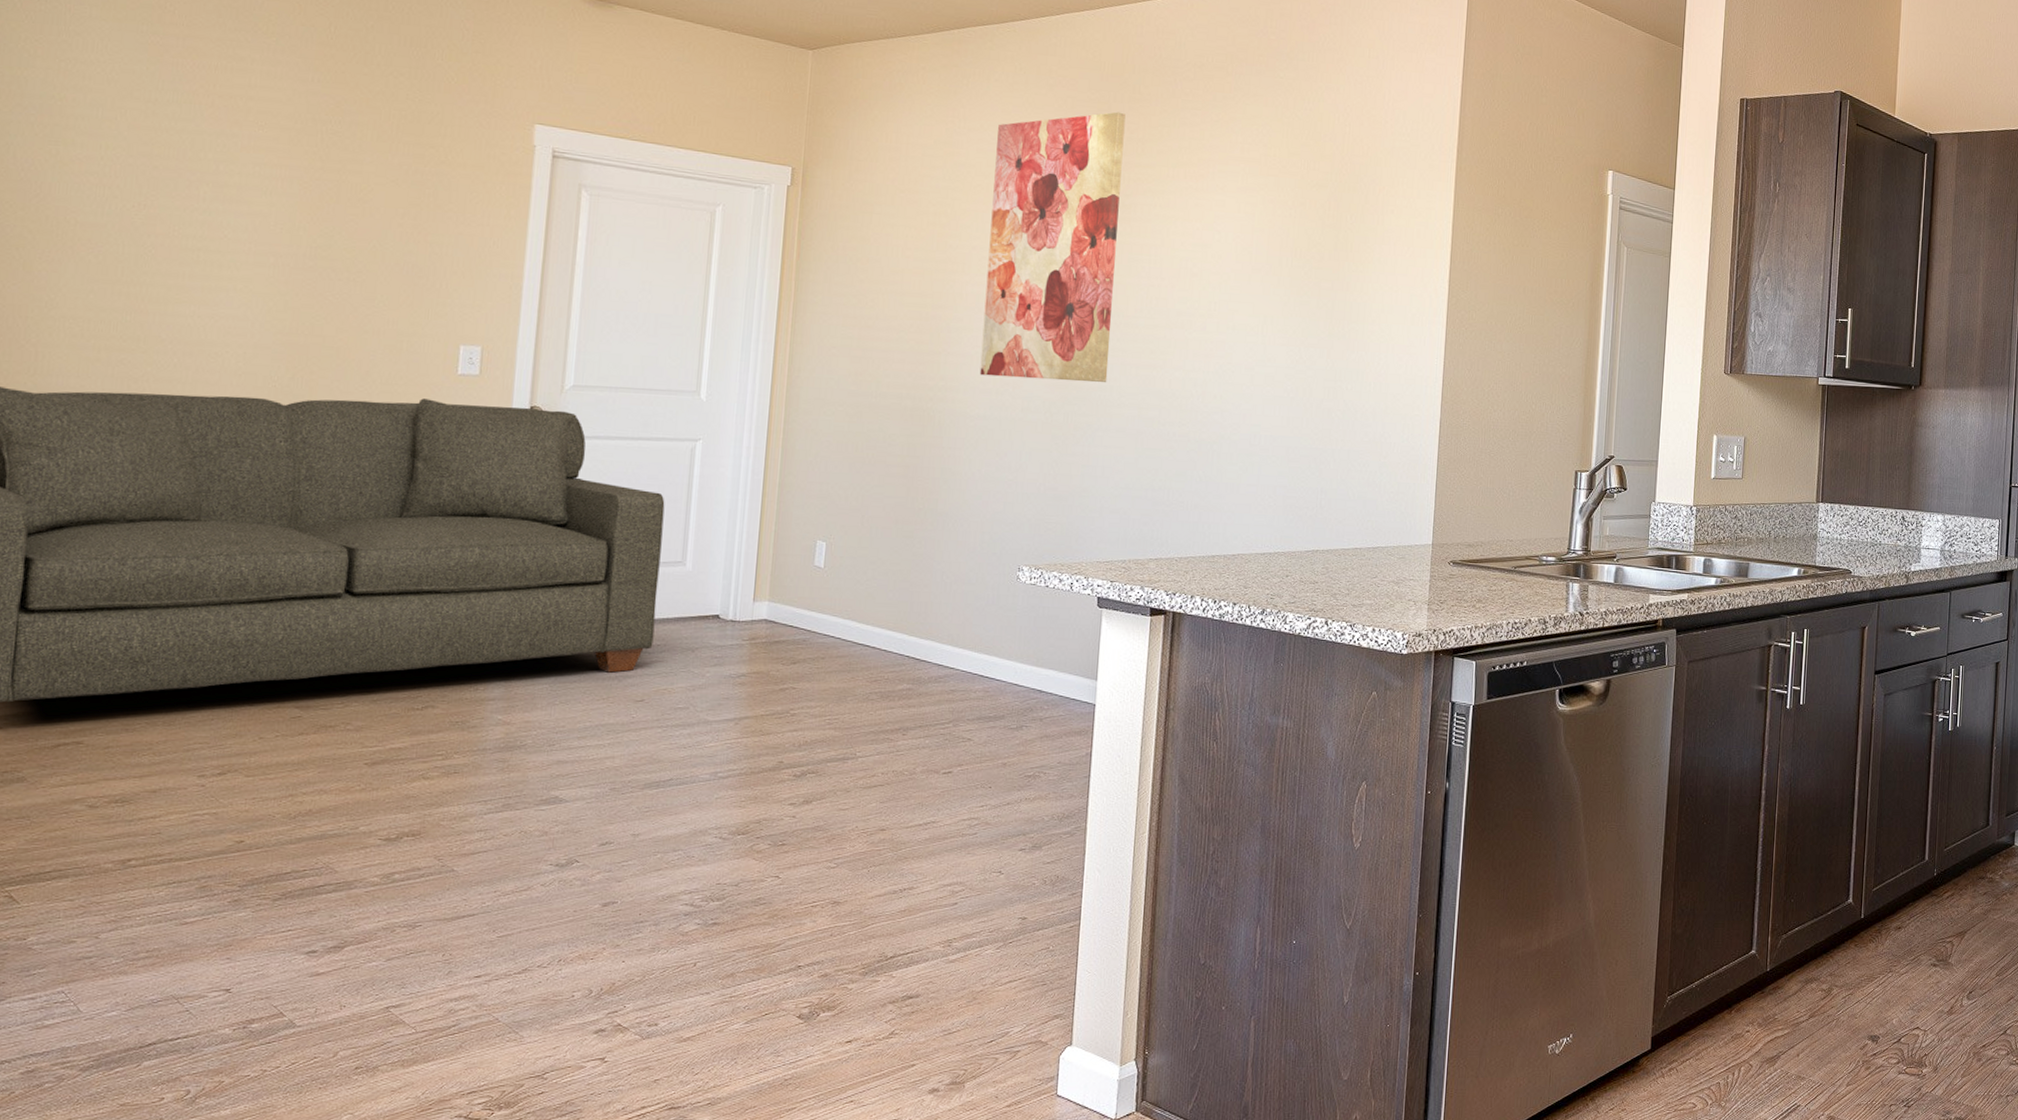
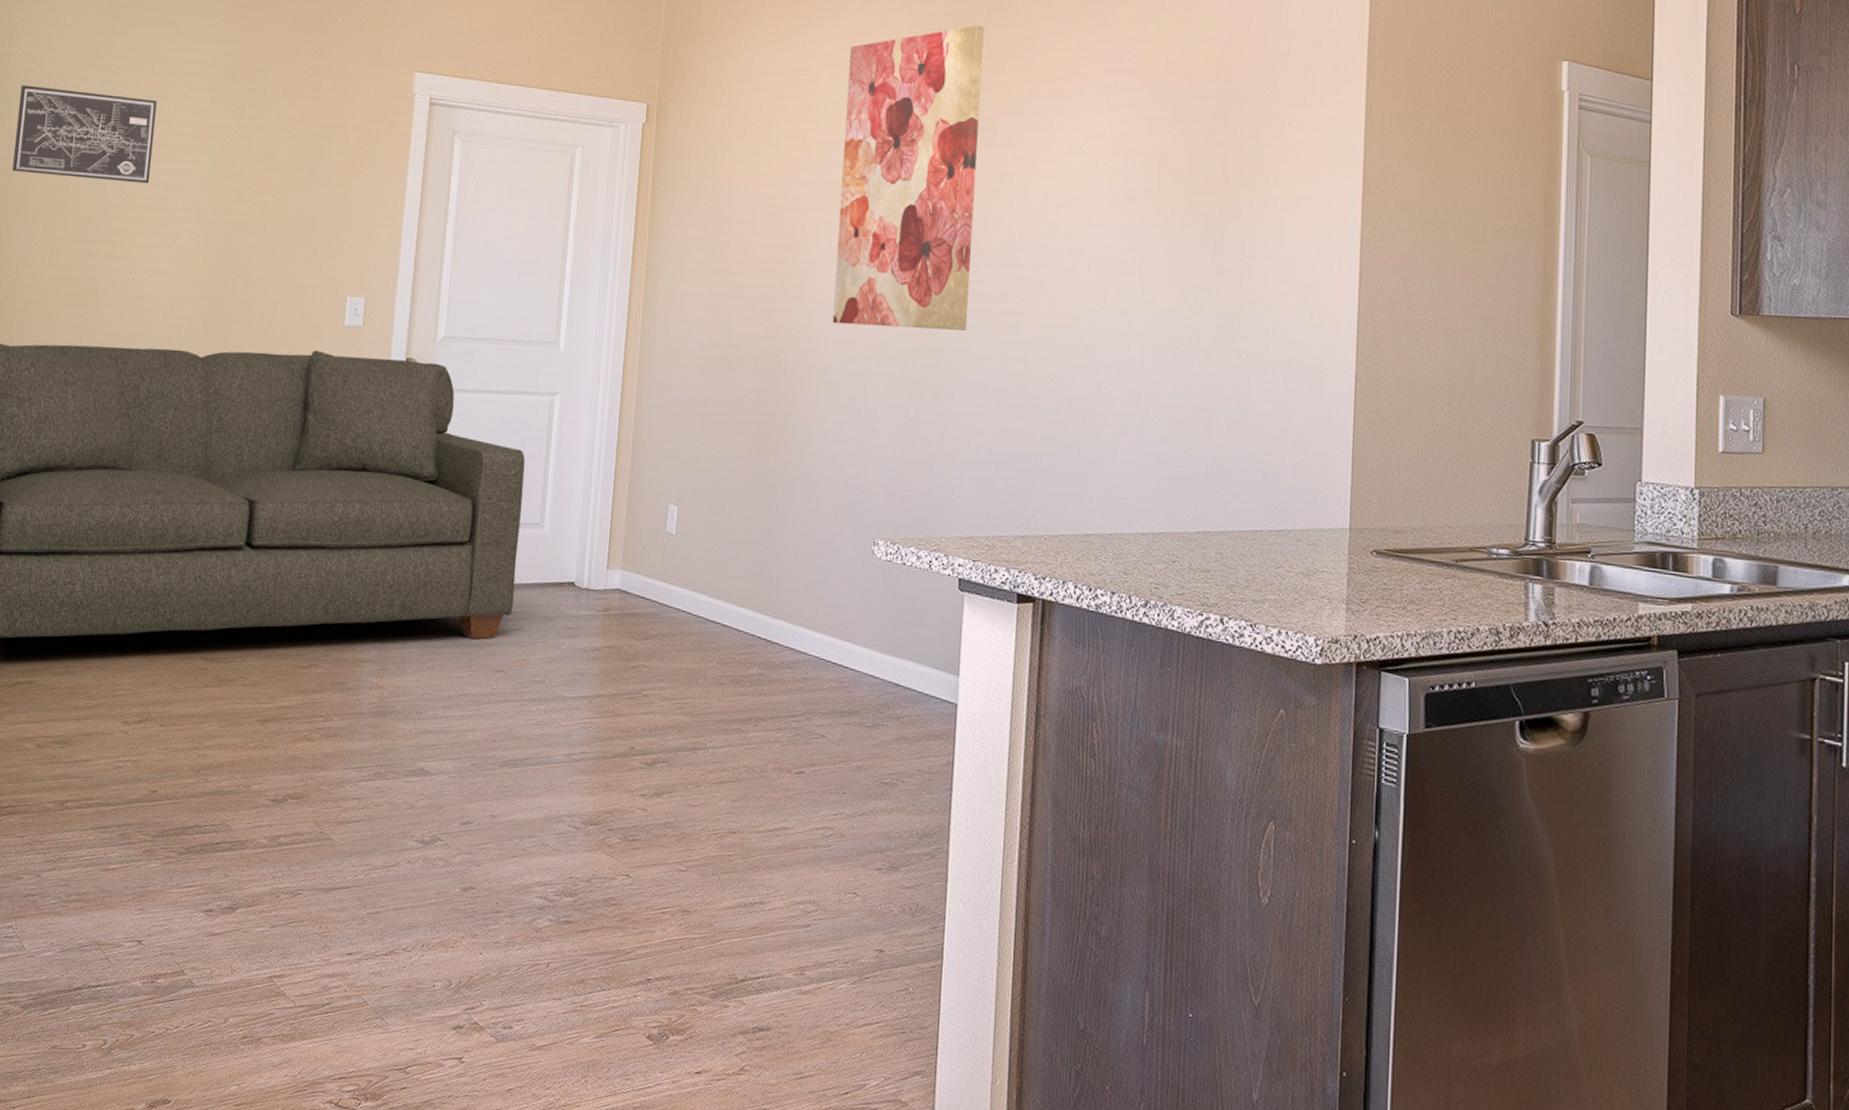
wall art: none [29,112,219,225] -> present [12,85,157,184]

